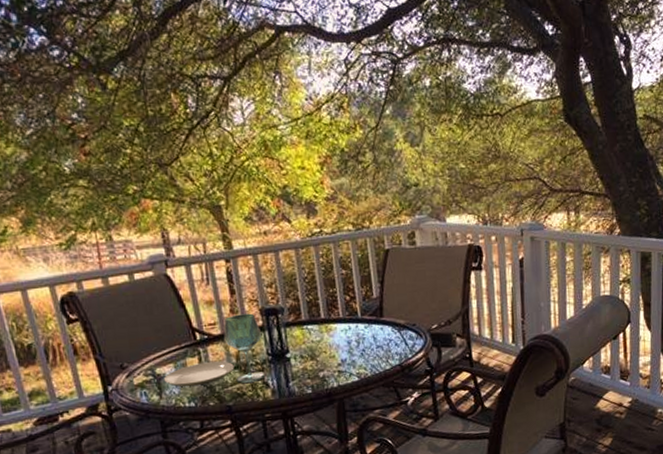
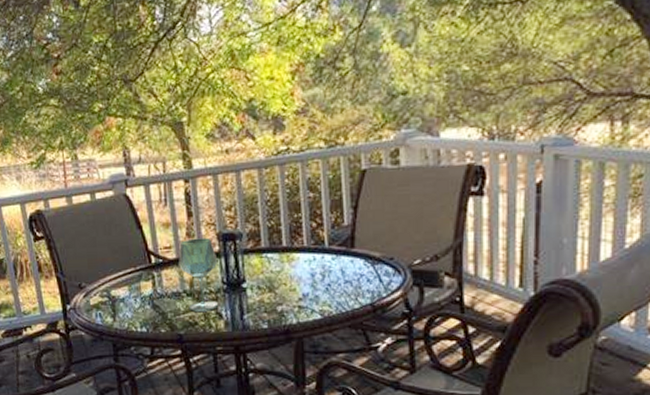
plate: present [163,361,235,387] -> none [118,287,188,312]

